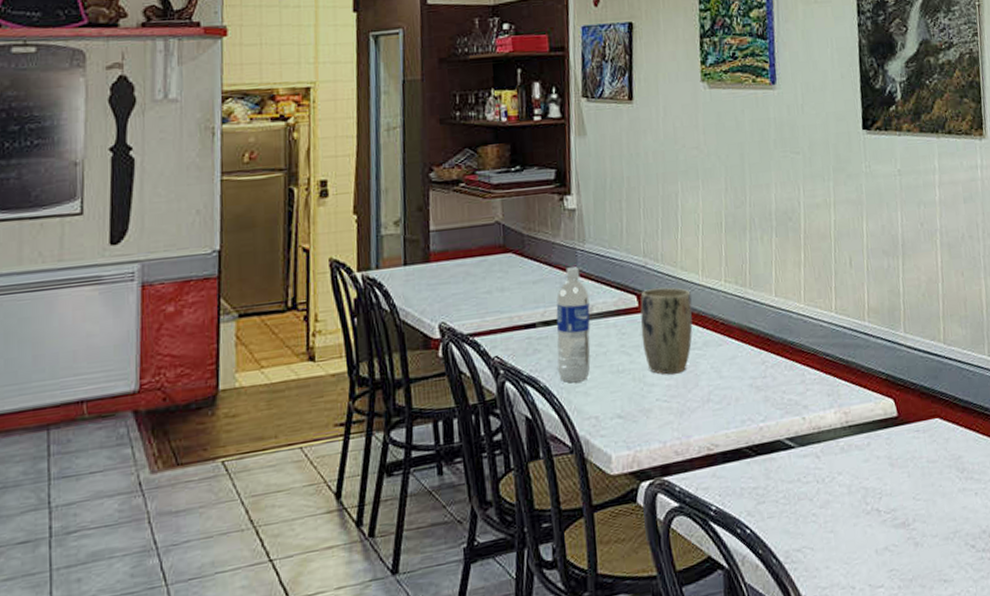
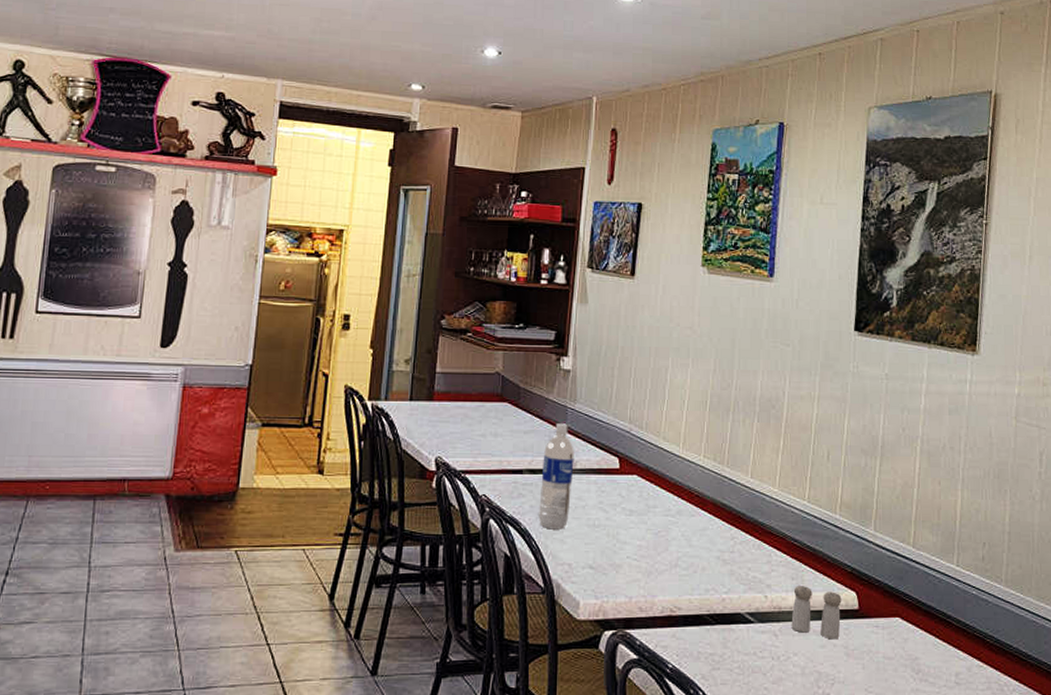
plant pot: present [640,287,693,375] -> none [619,454,670,536]
salt and pepper shaker: none [831,400,882,452] -> present [791,586,842,640]

